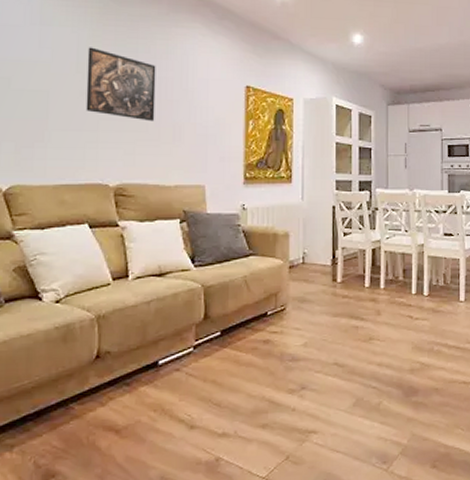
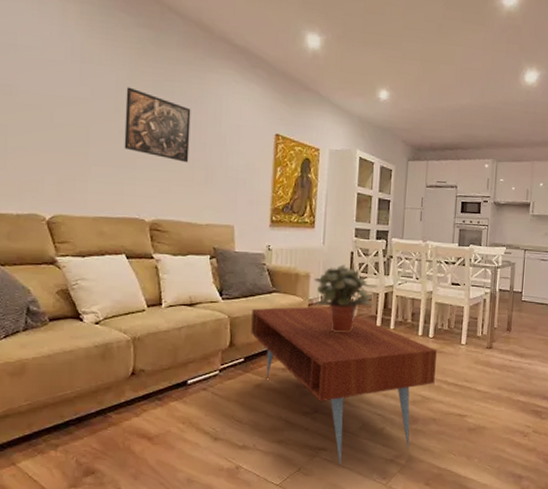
coffee table: none [227,268,434,452] -> present [251,306,437,467]
potted plant: none [294,220,364,297] -> present [314,264,378,333]

